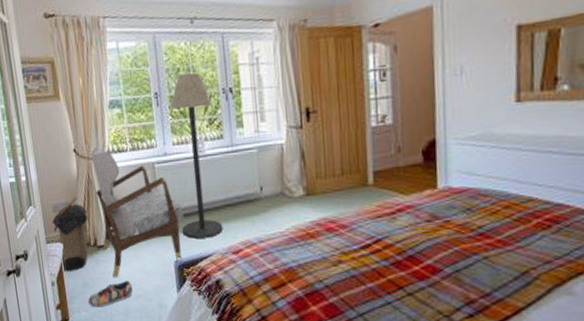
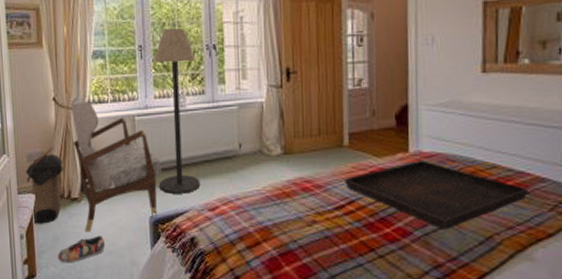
serving tray: none [370,196,568,266] -> present [345,161,529,230]

